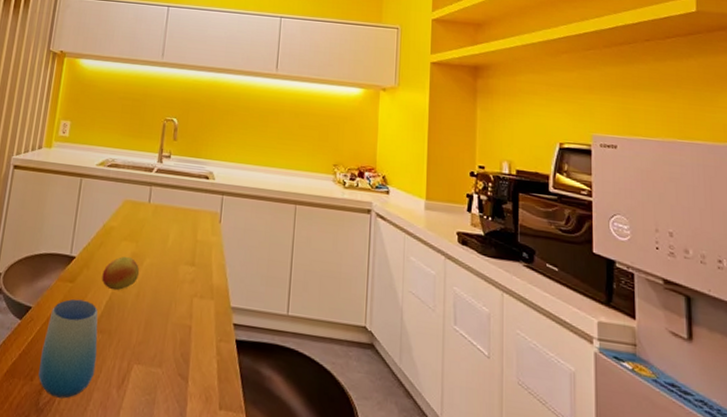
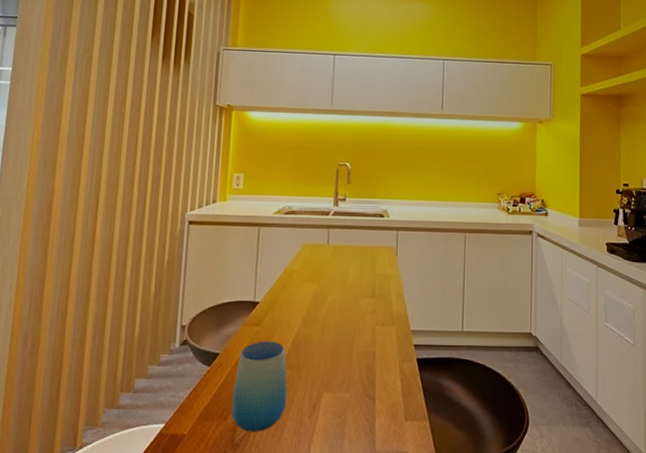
fruit: present [101,256,140,291] -> none [287,296,323,329]

